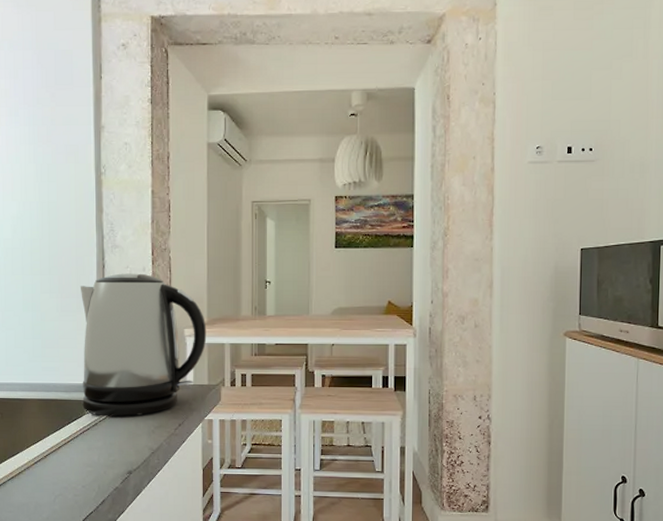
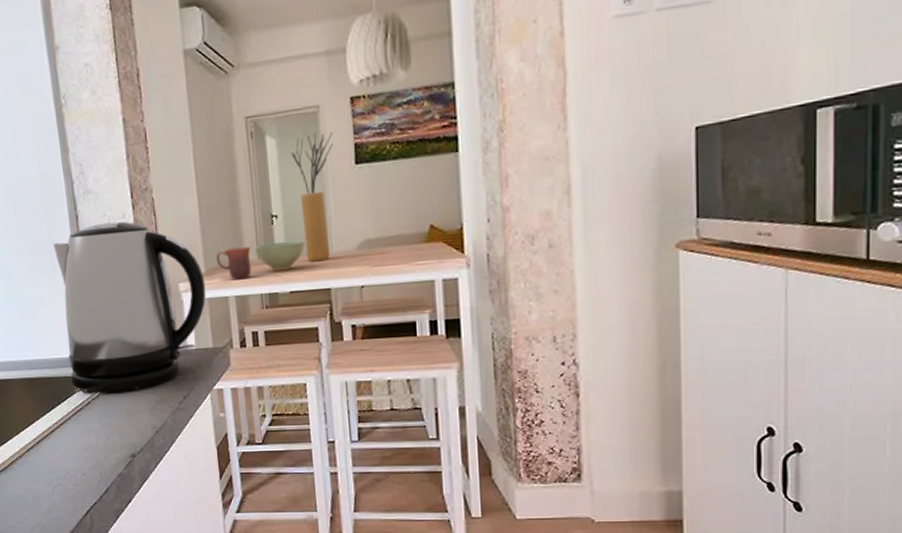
mug: none [217,304,247,330] -> present [215,246,252,280]
bowl: none [249,303,290,326] -> present [254,240,305,271]
vase: none [286,220,320,322] -> present [291,132,334,262]

